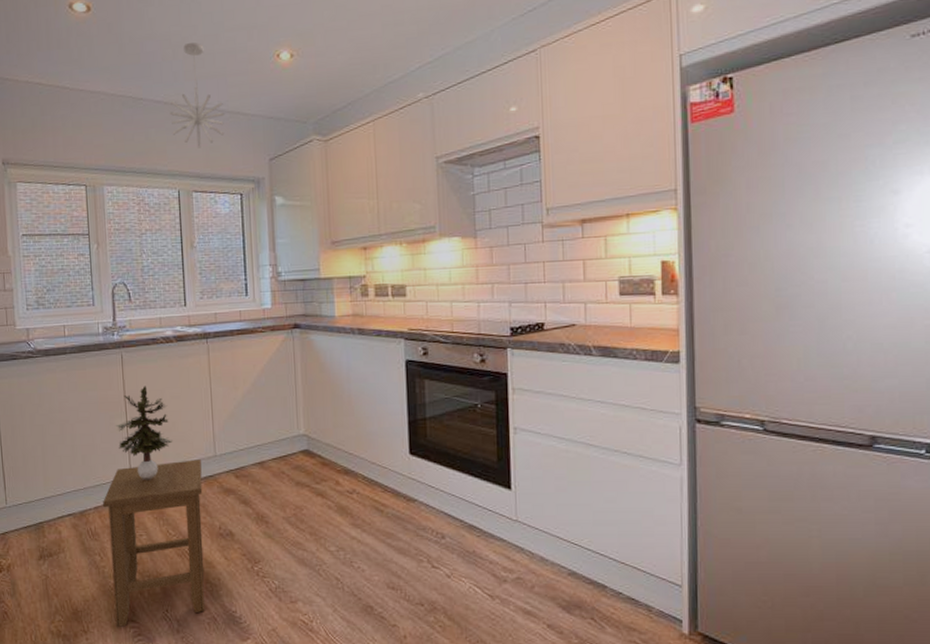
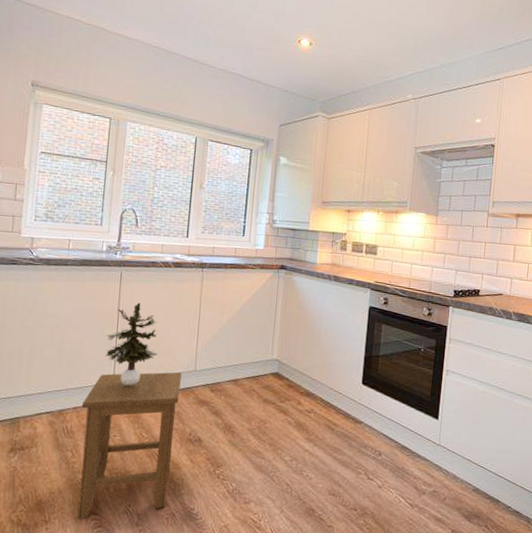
pendant light: present [170,42,225,149] -> none [198,15,247,105]

